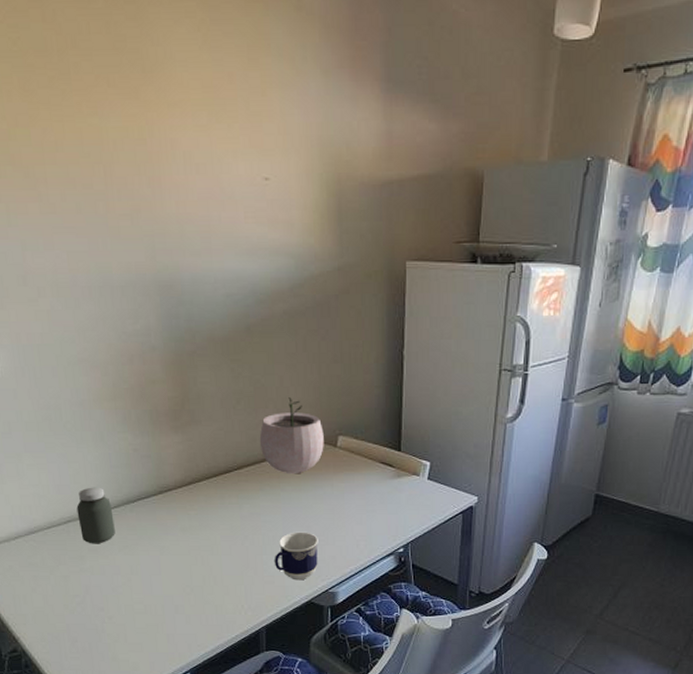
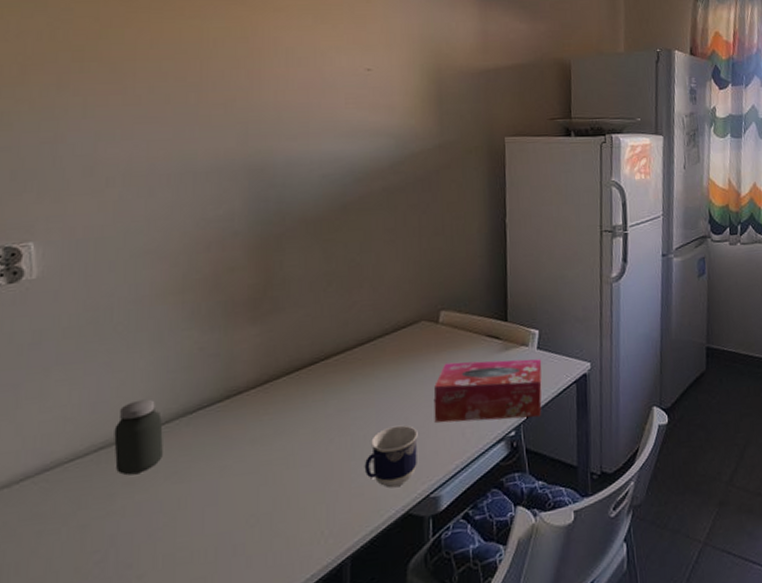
plant pot: present [259,397,324,474] -> none [352,274,425,359]
tissue box: none [332,483,431,539] -> present [433,359,542,423]

